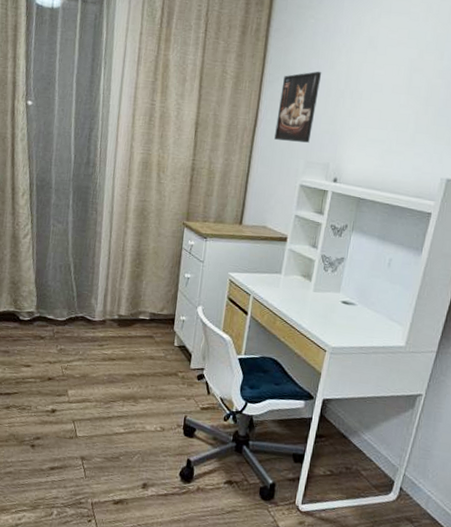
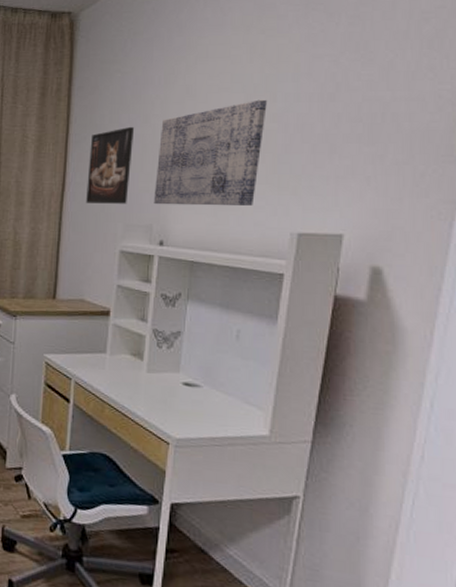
wall art: none [332,56,436,152] -> present [153,99,267,206]

